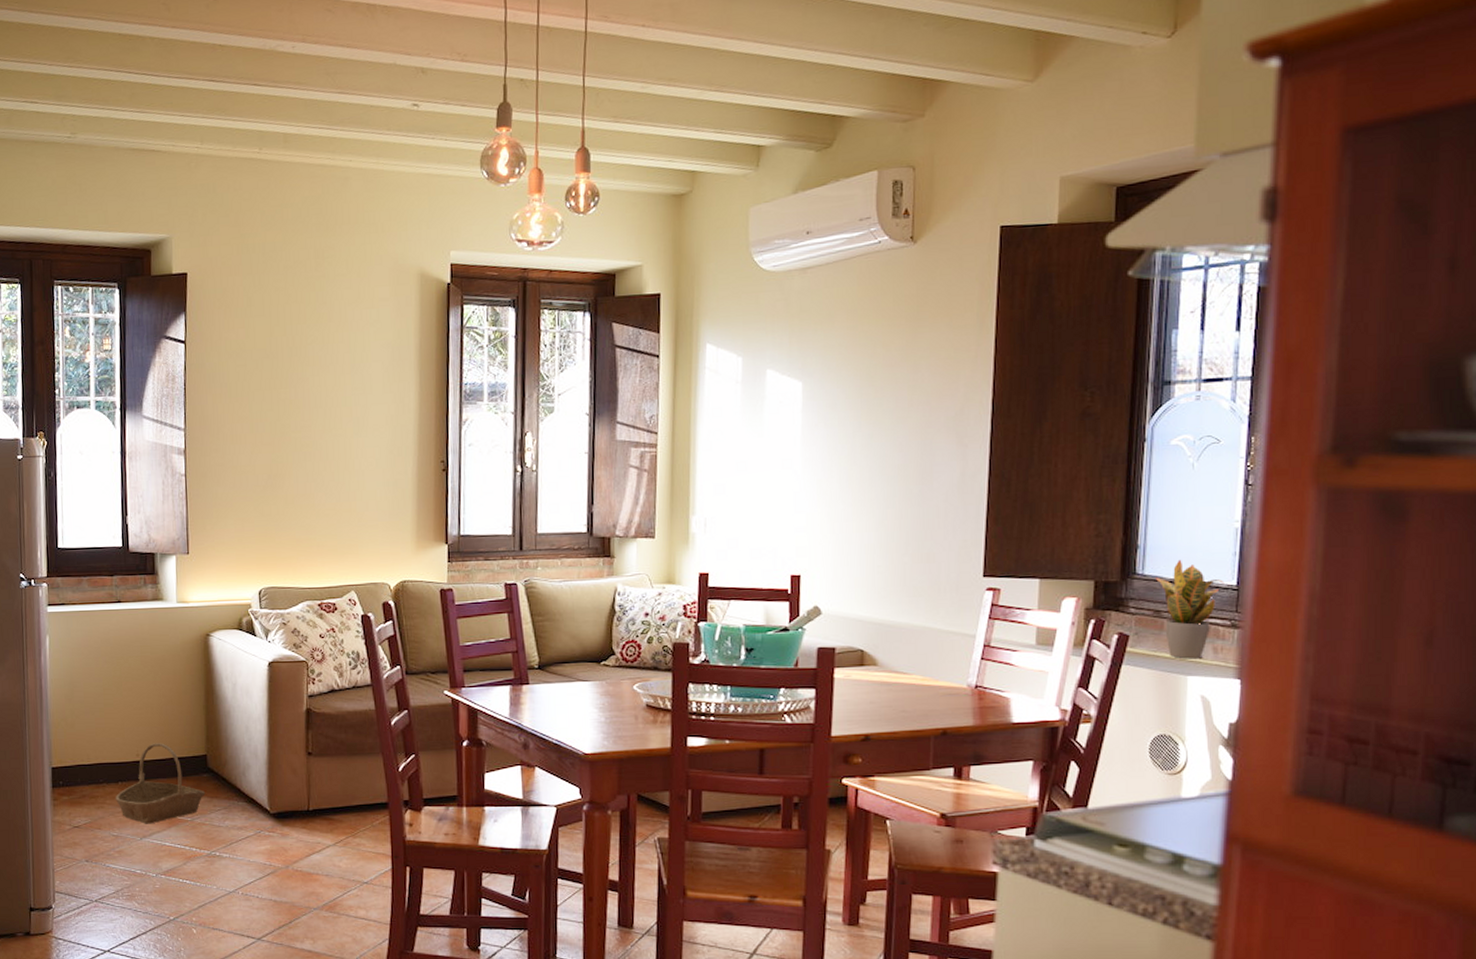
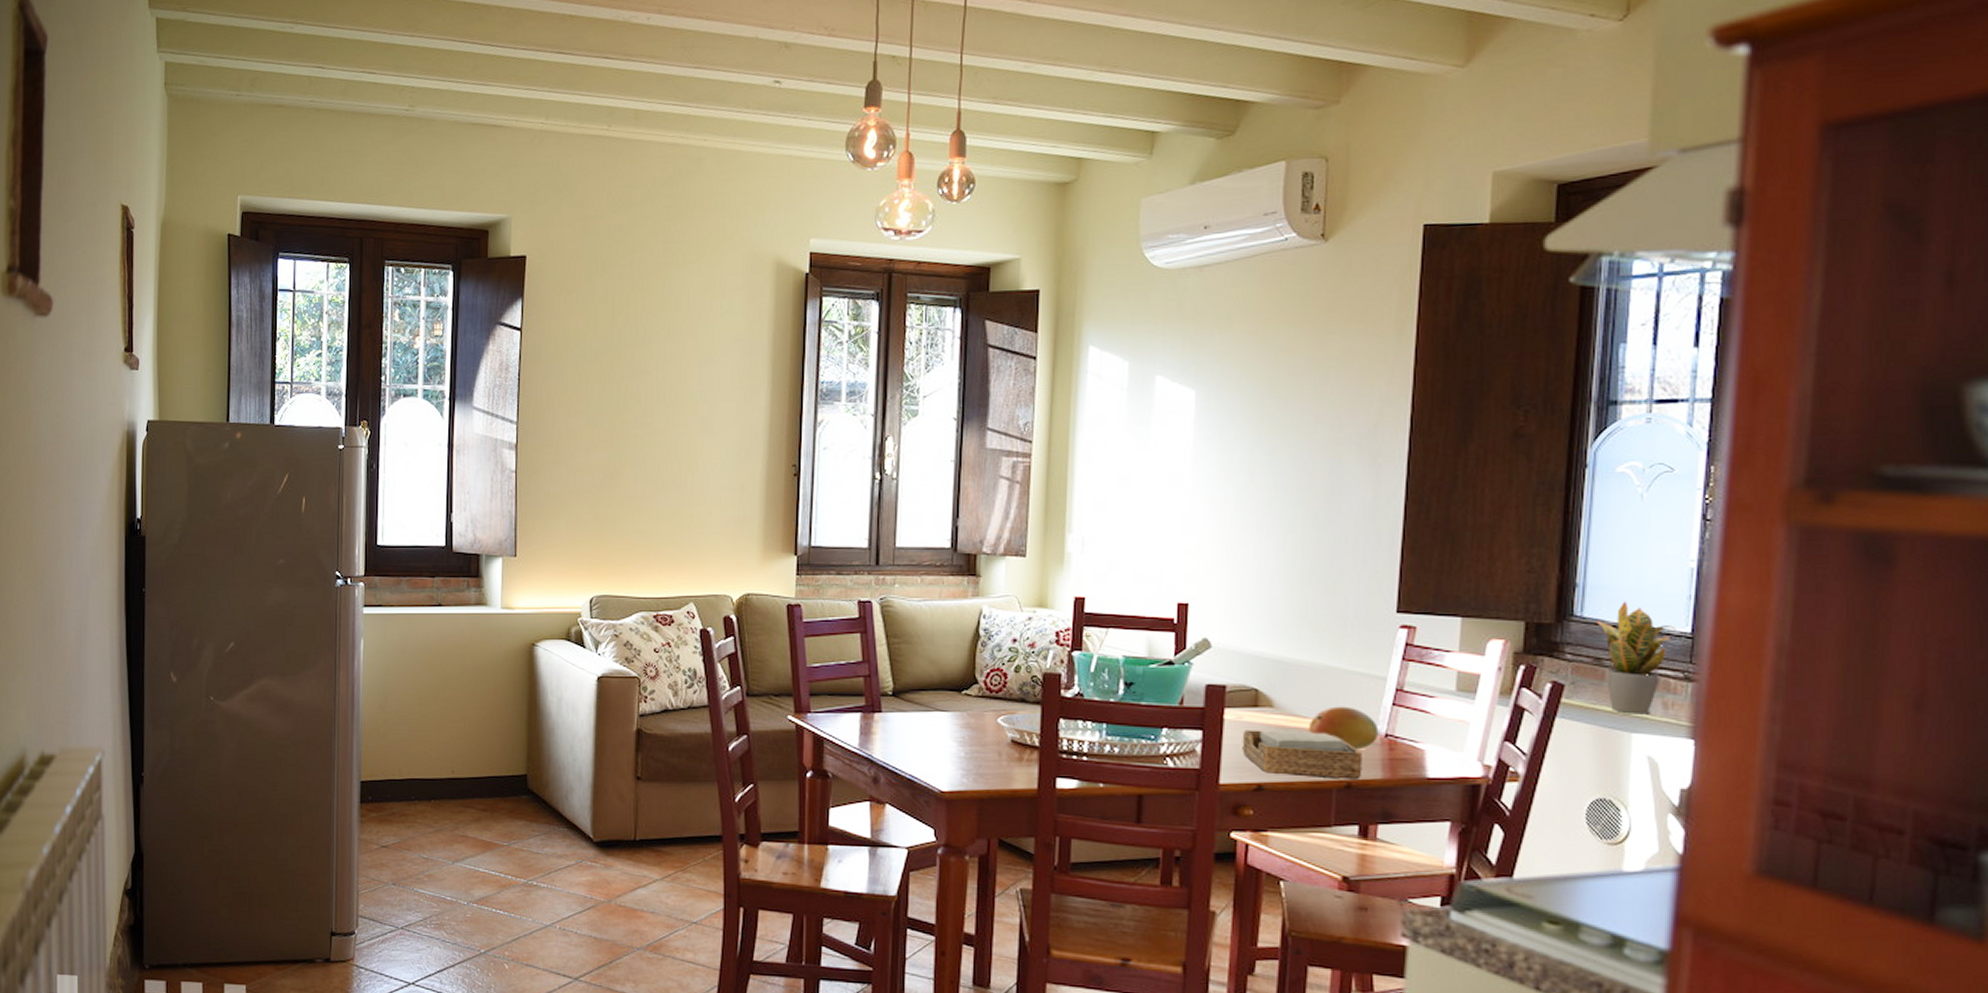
basket: present [115,743,206,824] -> none [426,759,524,847]
napkin holder: none [850,685,956,727] -> present [1242,730,1362,780]
fruit: none [908,662,970,701] -> present [1308,706,1379,750]

